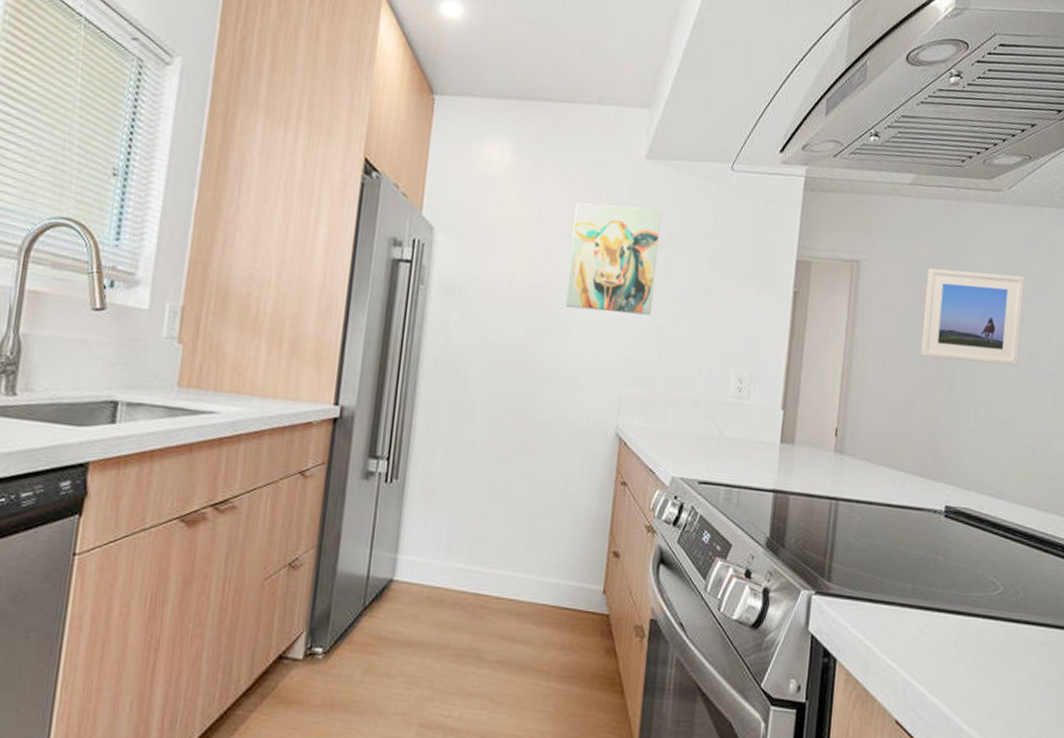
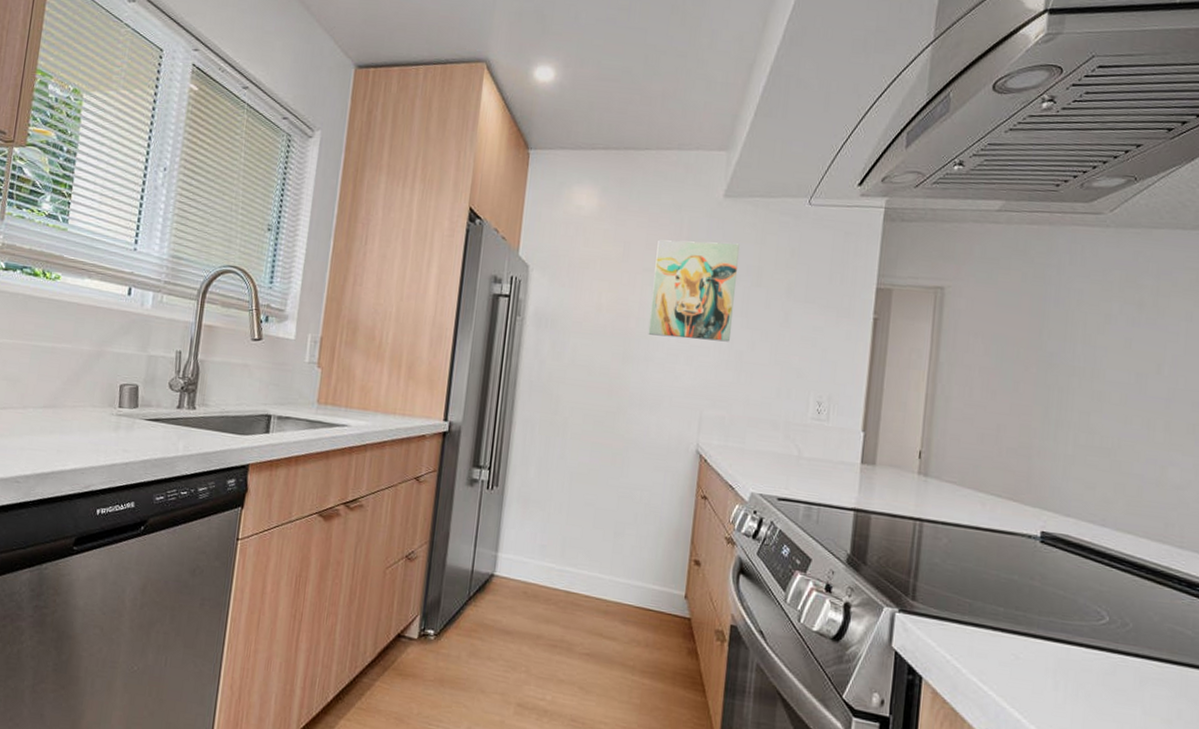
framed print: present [920,268,1025,366] -> none [1011,293,1131,391]

